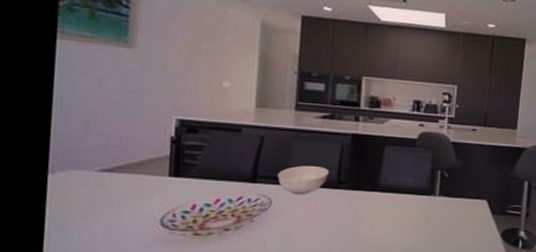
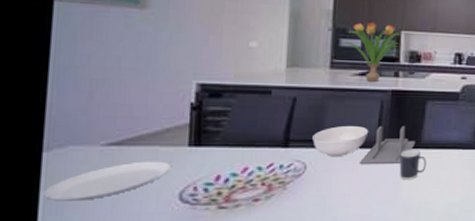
plate: none [49,187,155,219] -> present [43,161,172,201]
flower arrangement: none [307,66,363,125] -> present [343,21,402,82]
napkin holder: none [320,167,373,204] -> present [360,125,416,164]
mug: none [356,191,383,221] -> present [398,149,427,180]

